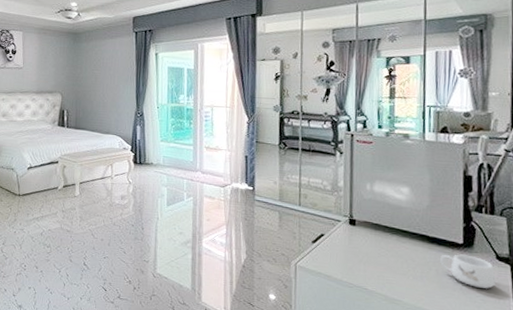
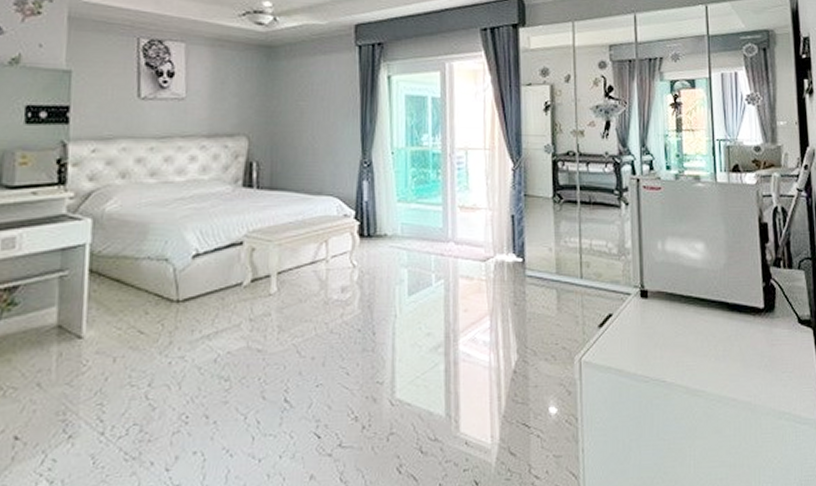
mug: present [440,254,496,289] -> none [742,321,800,361]

